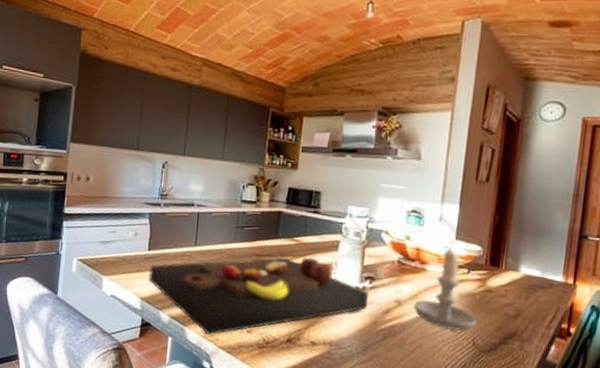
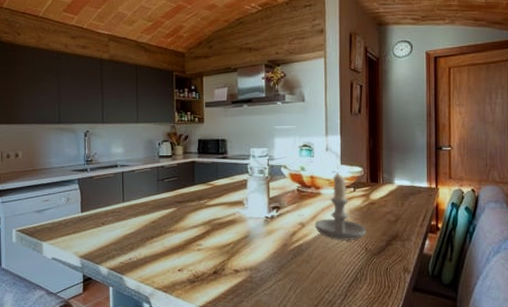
cutting board: present [149,257,368,335] -> none [85,197,277,279]

